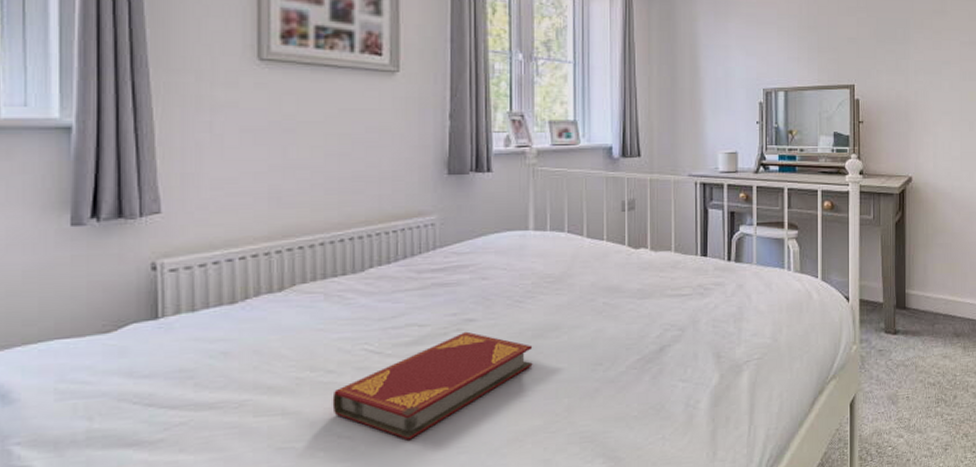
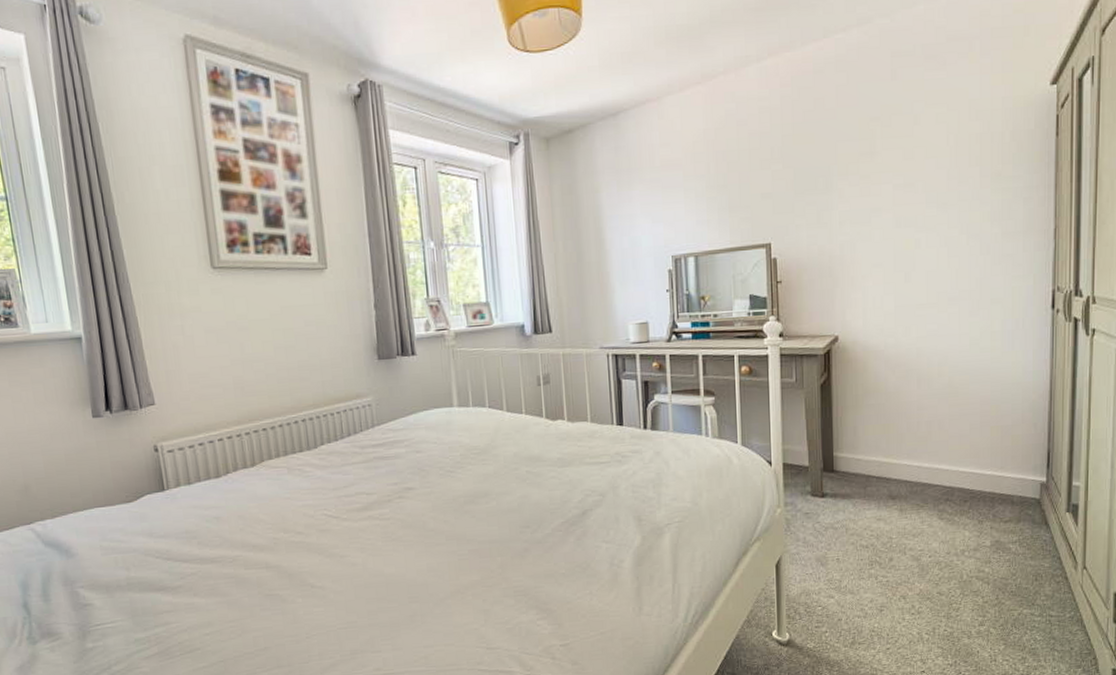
hardback book: present [332,331,533,440] -> none [303,498,467,591]

